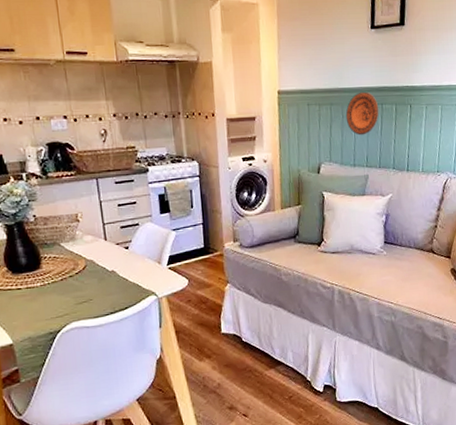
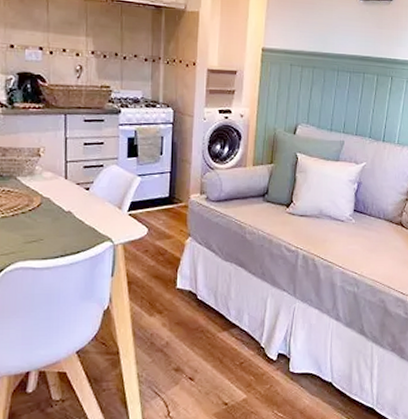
decorative plate: present [345,91,379,136] -> none [327,59,361,101]

